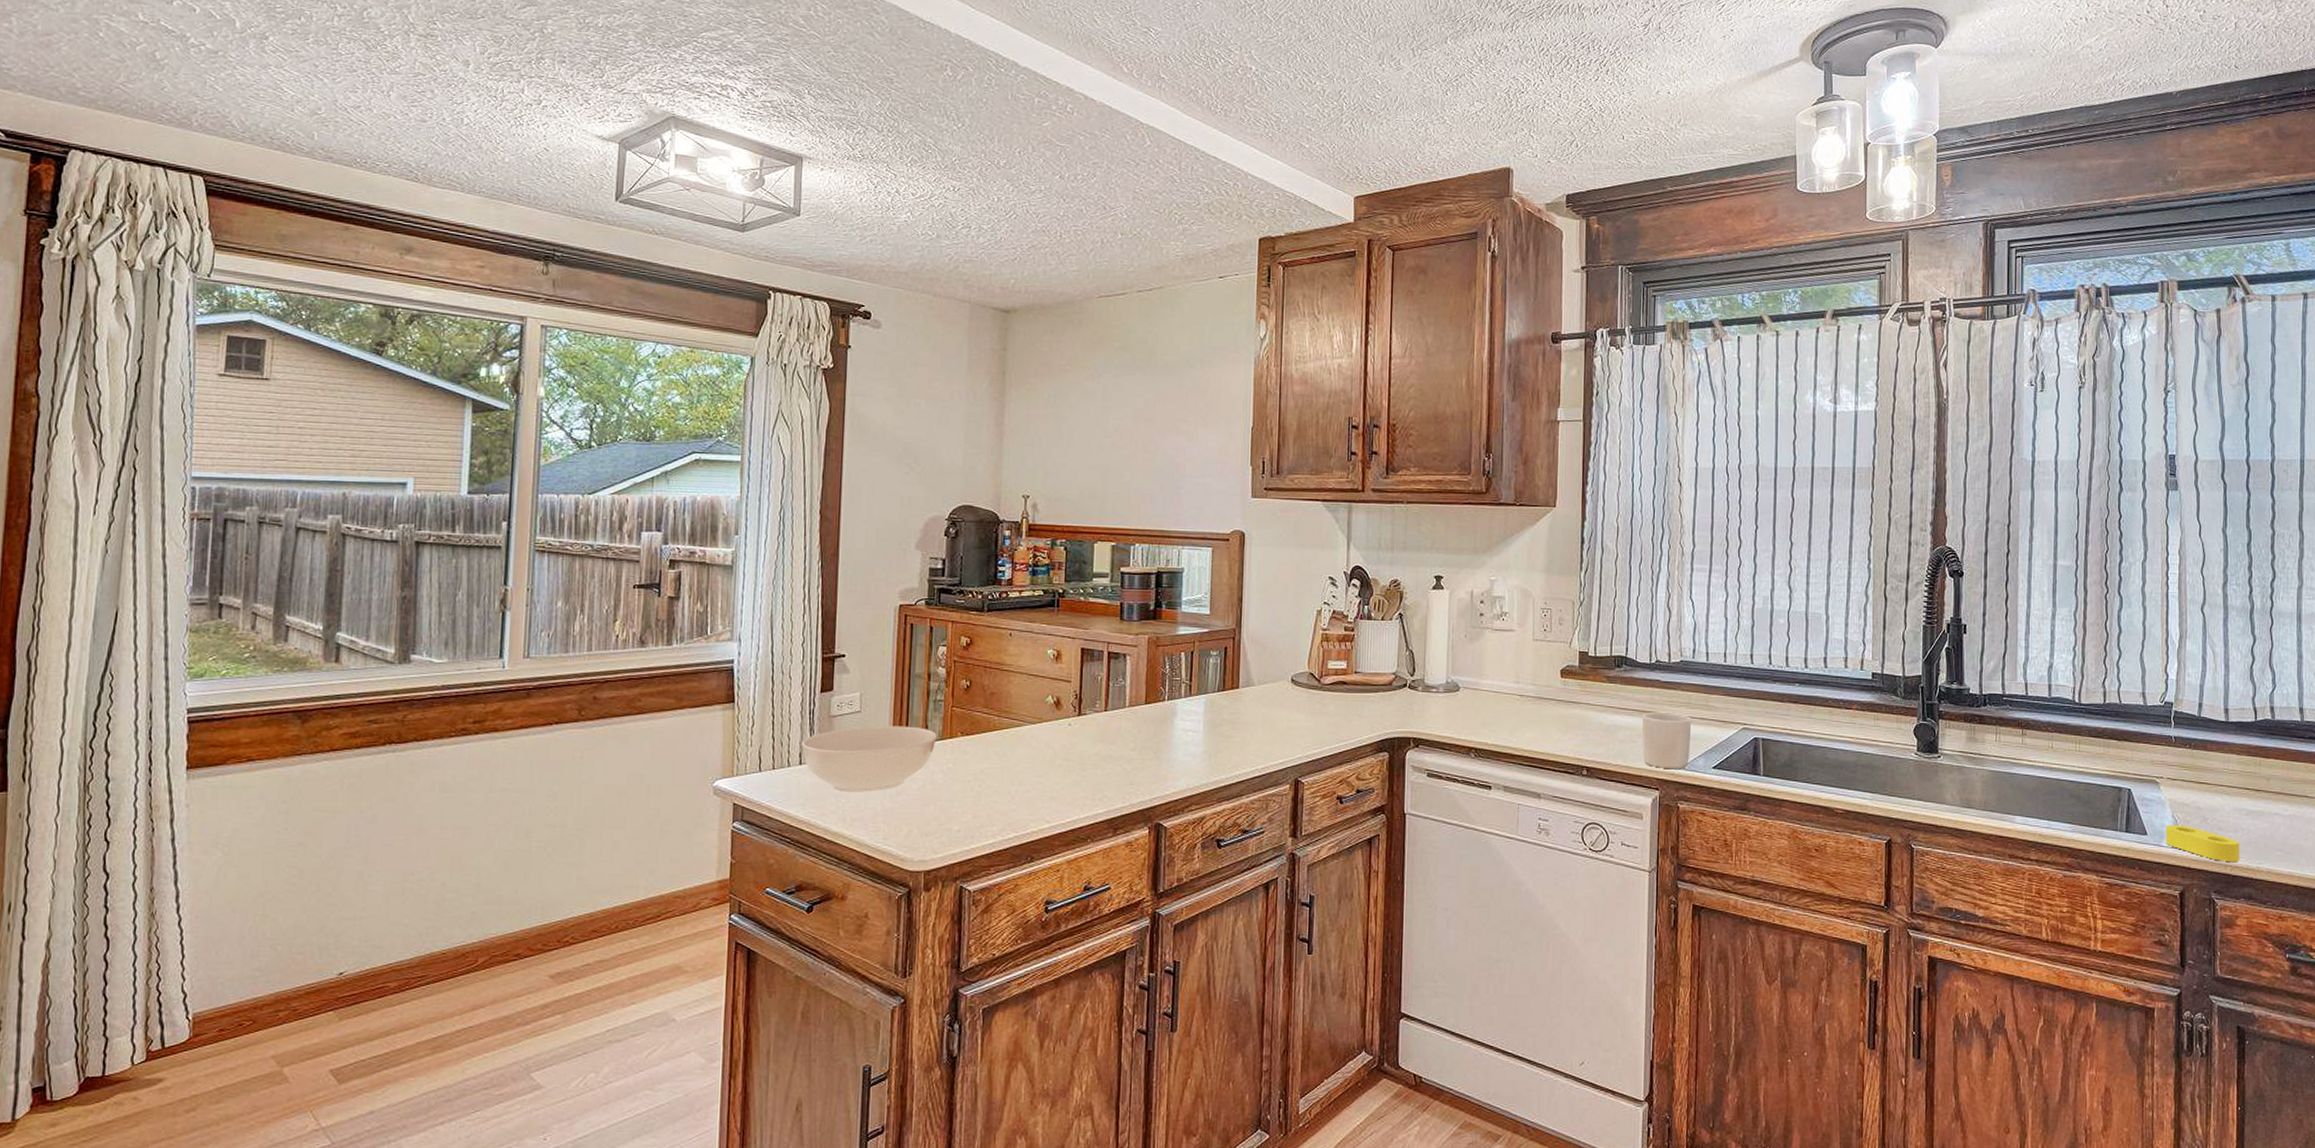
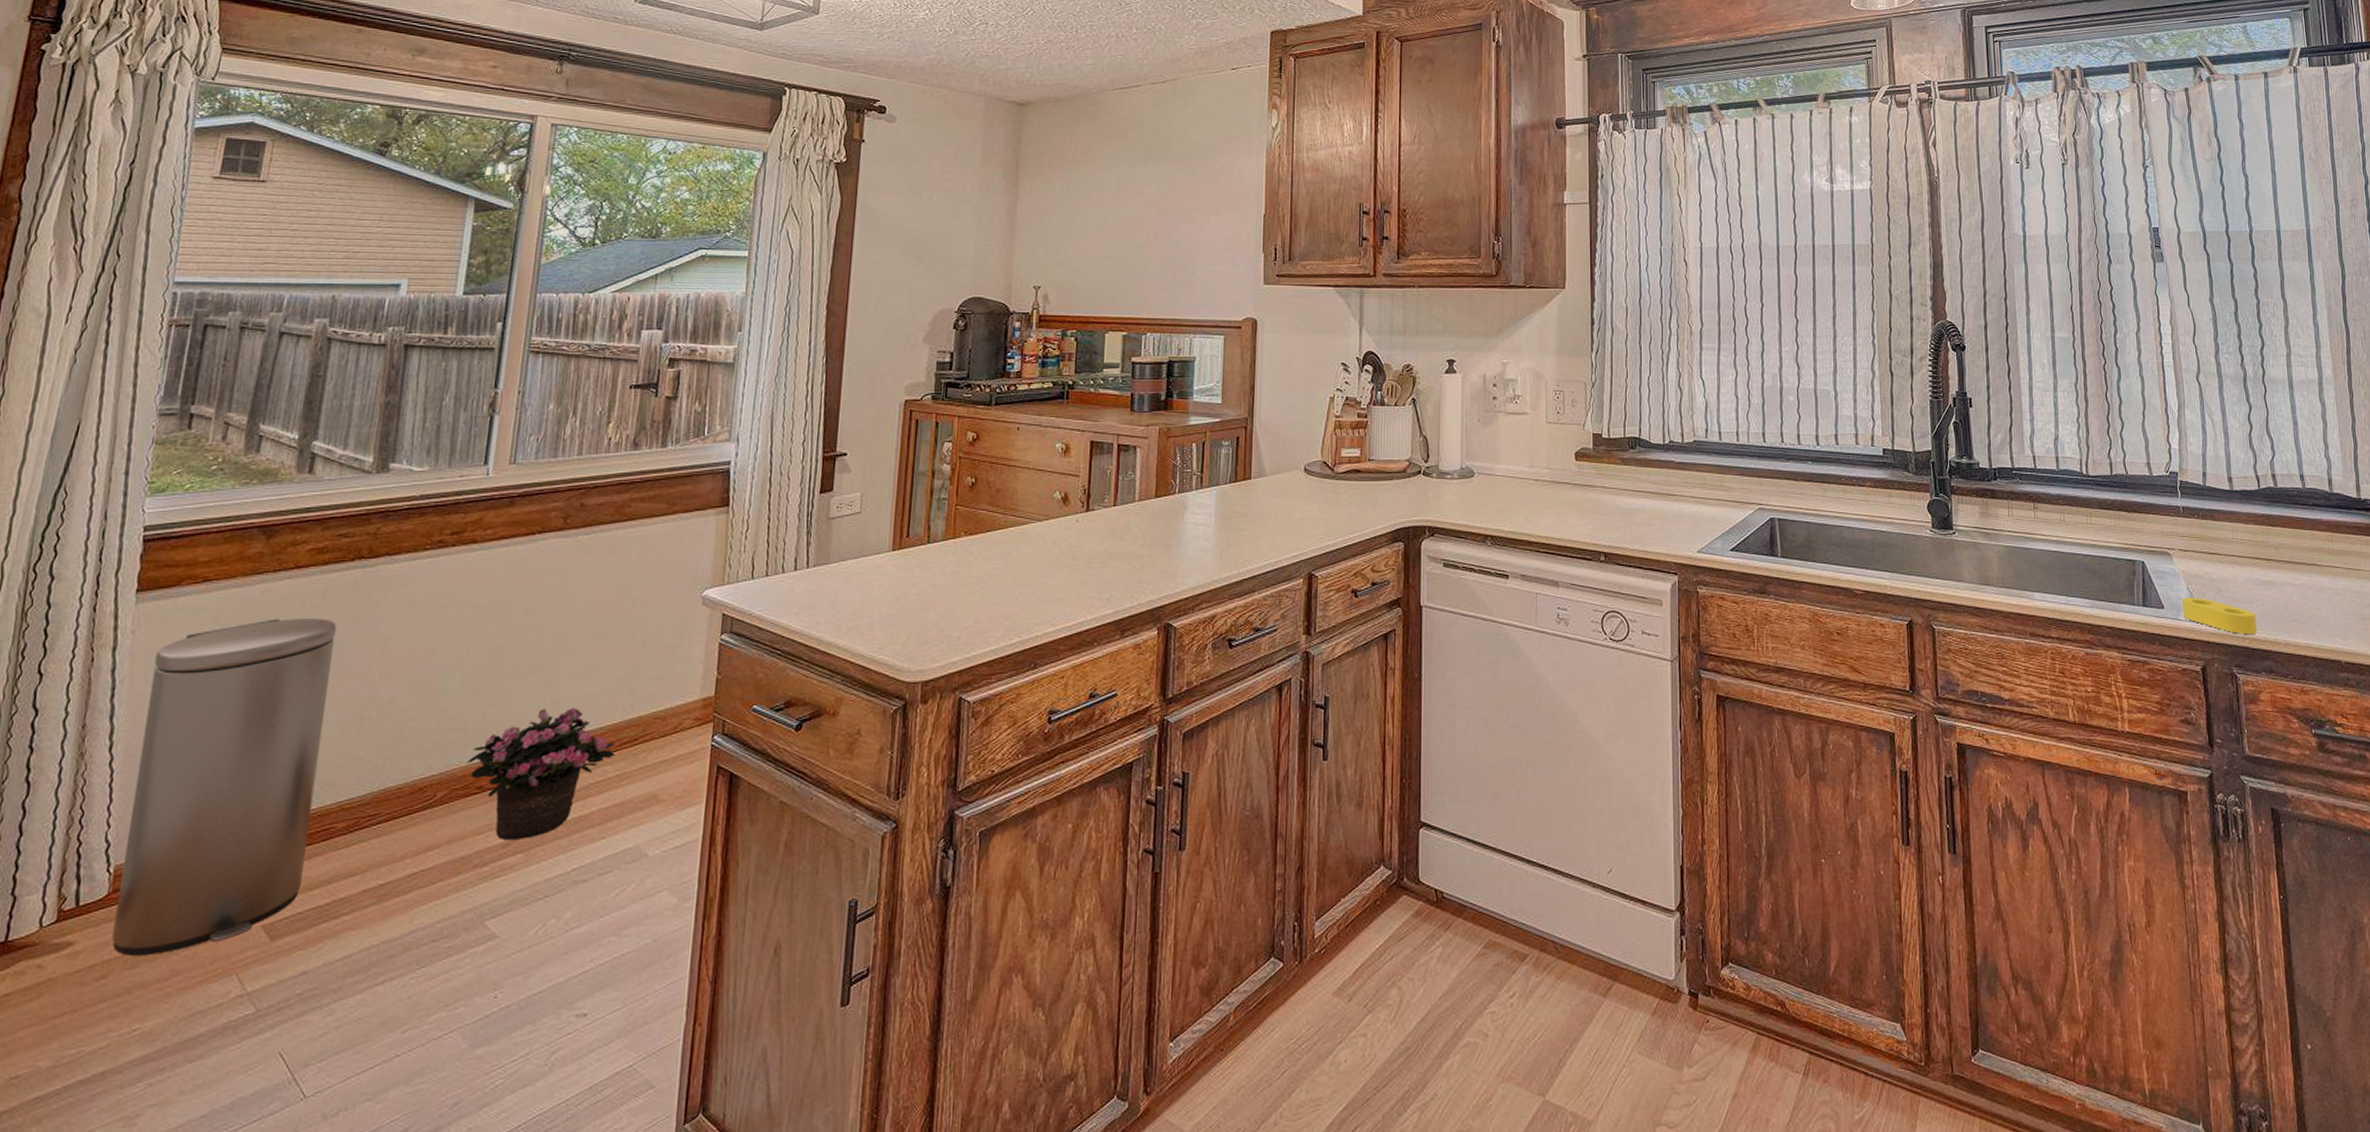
pedal bin: none [197,797,375,1092] -> present [112,618,337,955]
potted flower: none [503,885,640,1002] -> present [466,708,615,839]
bowl: present [801,725,938,792] -> none [797,526,941,598]
mug: present [1641,711,1692,770] -> none [1657,493,1708,553]

